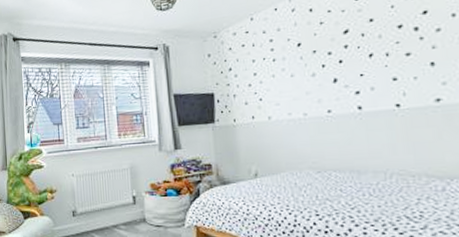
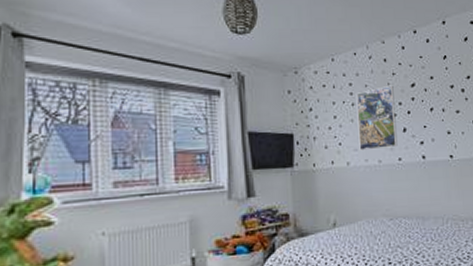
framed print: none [277,35,327,105] -> present [356,85,398,151]

